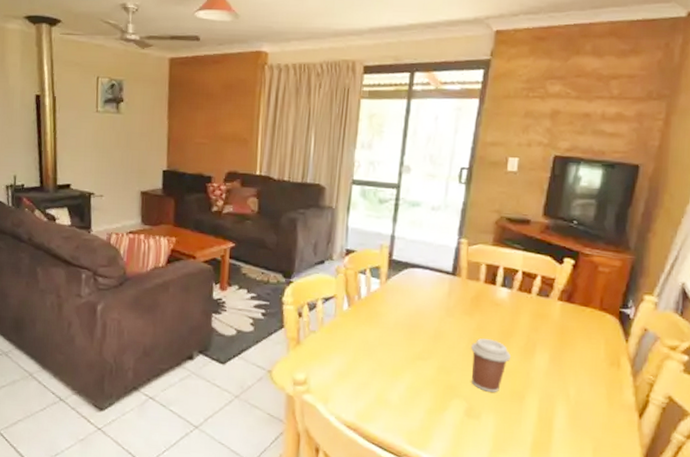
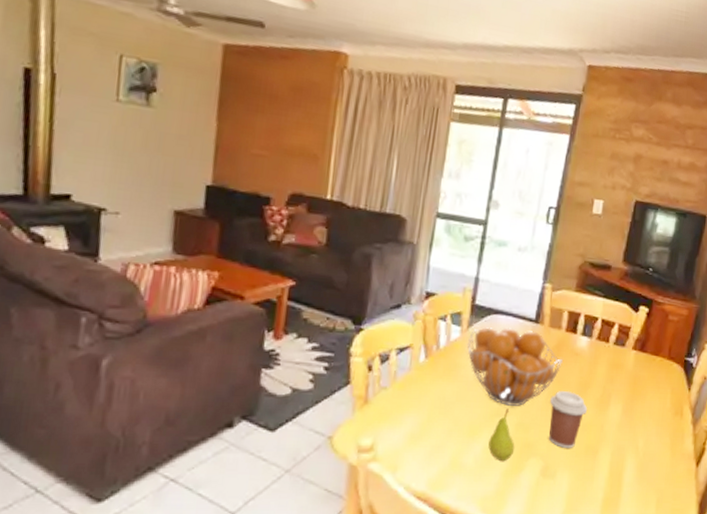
fruit basket: none [386,280,483,351] -> present [467,327,563,406]
fruit: none [411,353,438,401] -> present [488,408,515,462]

